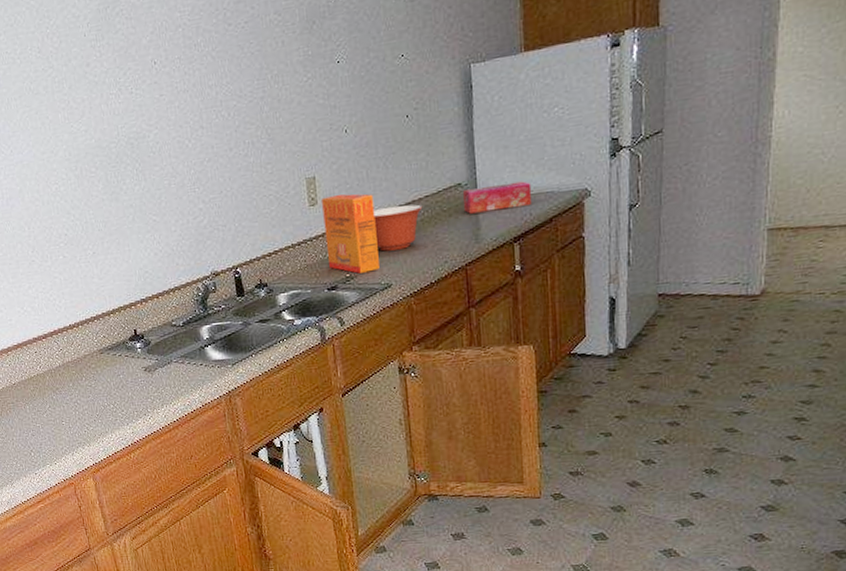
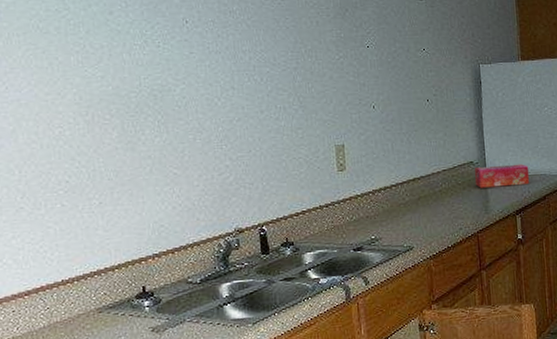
cereal box: present [322,193,380,274] -> none [350,163,402,236]
mixing bowl: present [373,204,423,252] -> none [397,177,441,217]

